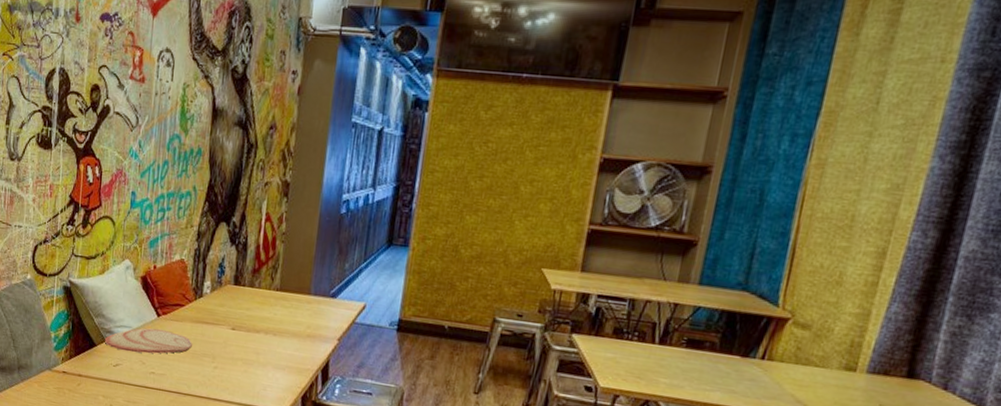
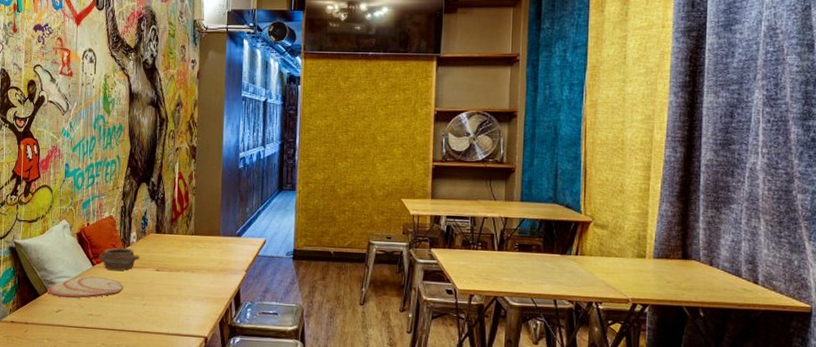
pottery: none [165,297,213,326] -> present [99,248,139,271]

